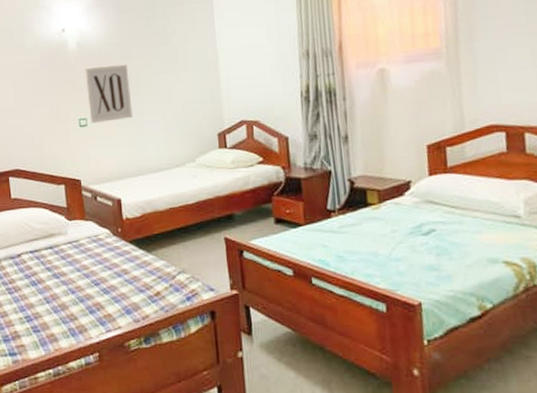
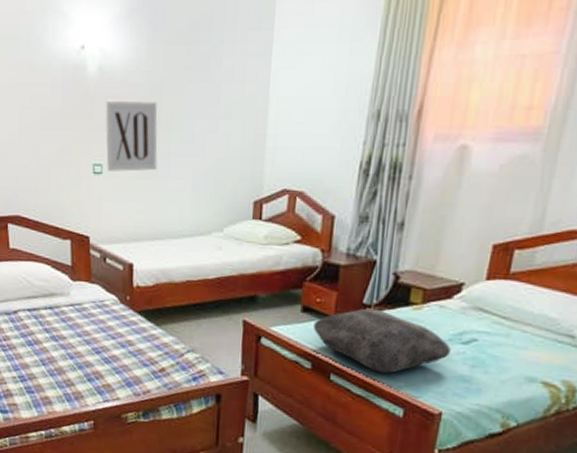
cushion: none [288,213,415,271] -> present [314,308,451,373]

